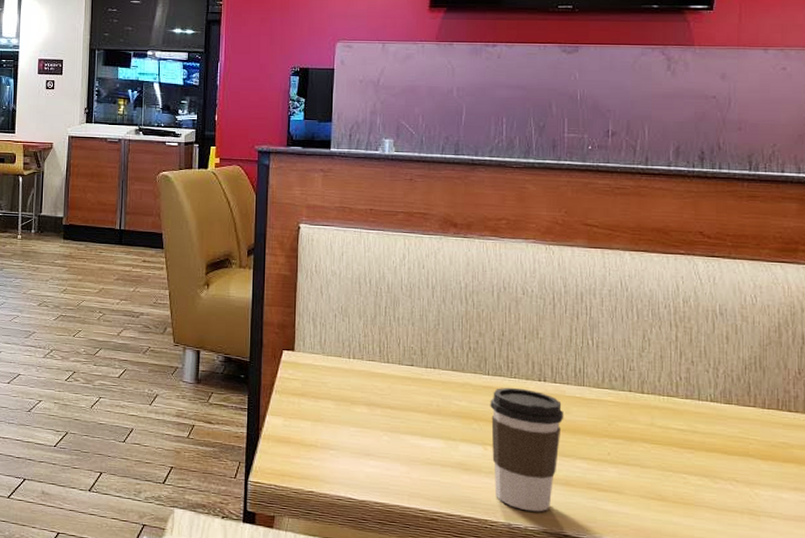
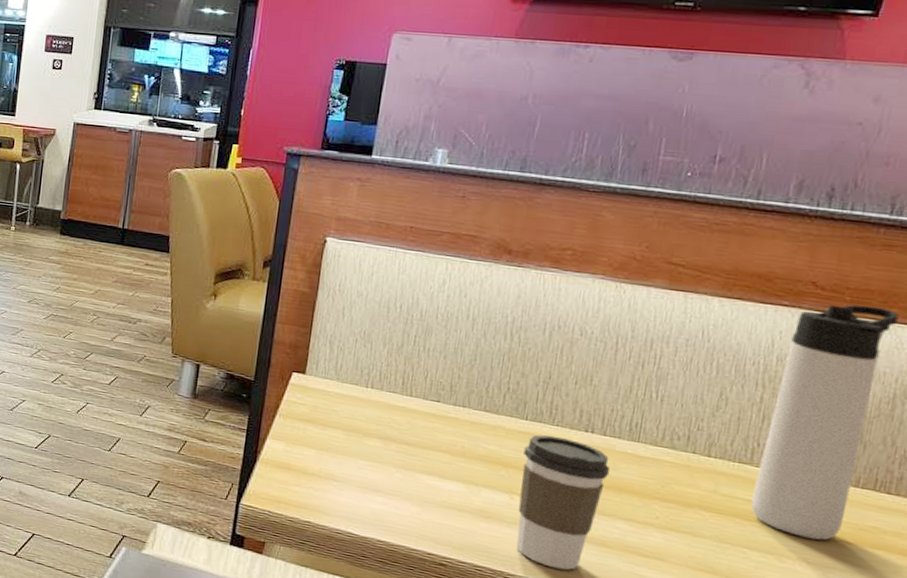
thermos bottle: none [683,248,771,460] -> present [751,304,899,541]

